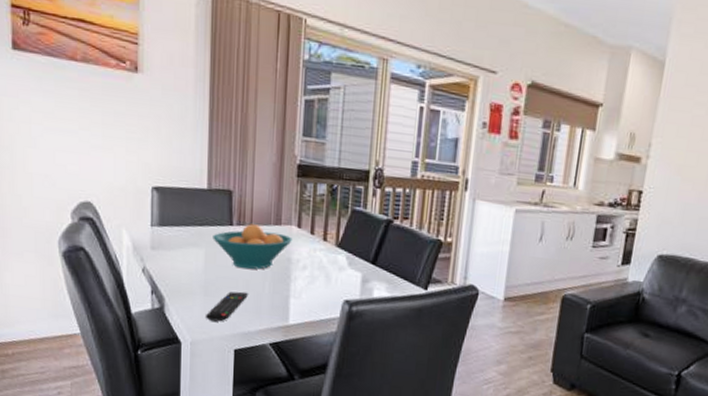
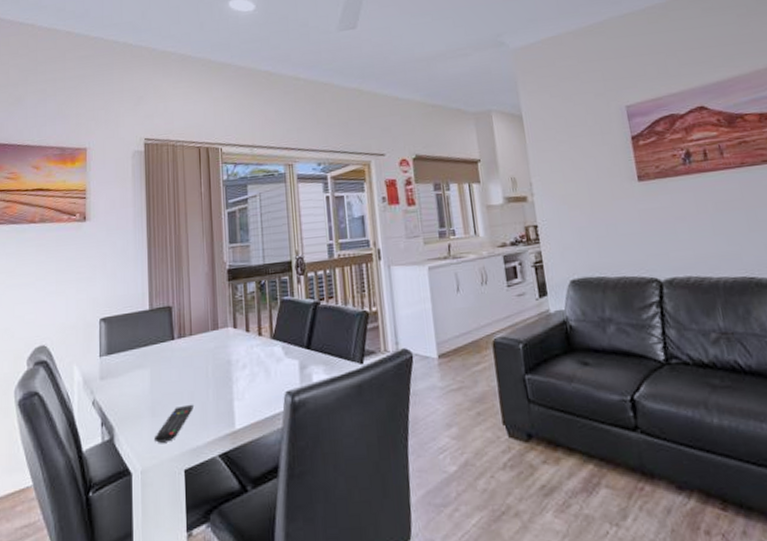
fruit bowl: present [213,224,293,270] -> none [156,333,230,381]

